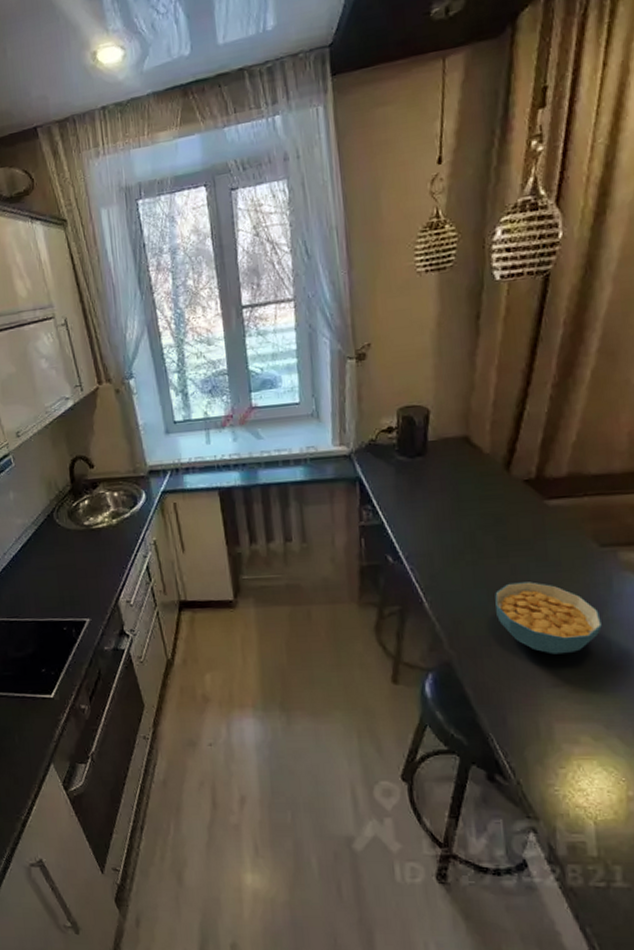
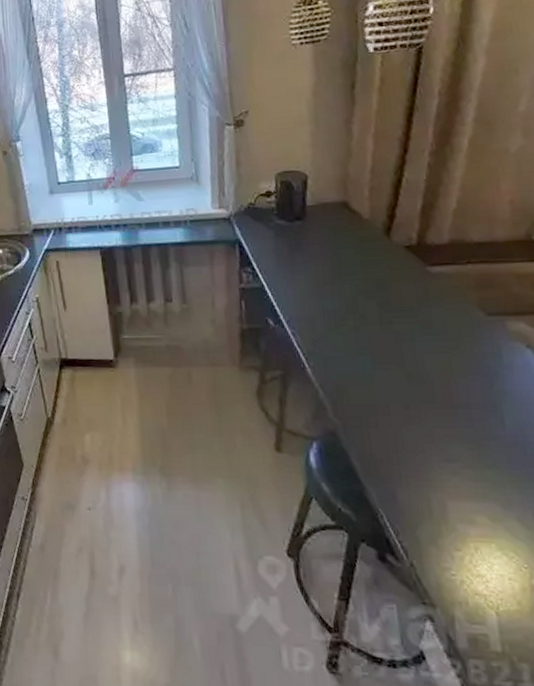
cereal bowl: present [495,582,602,654] -> none [379,350,493,427]

